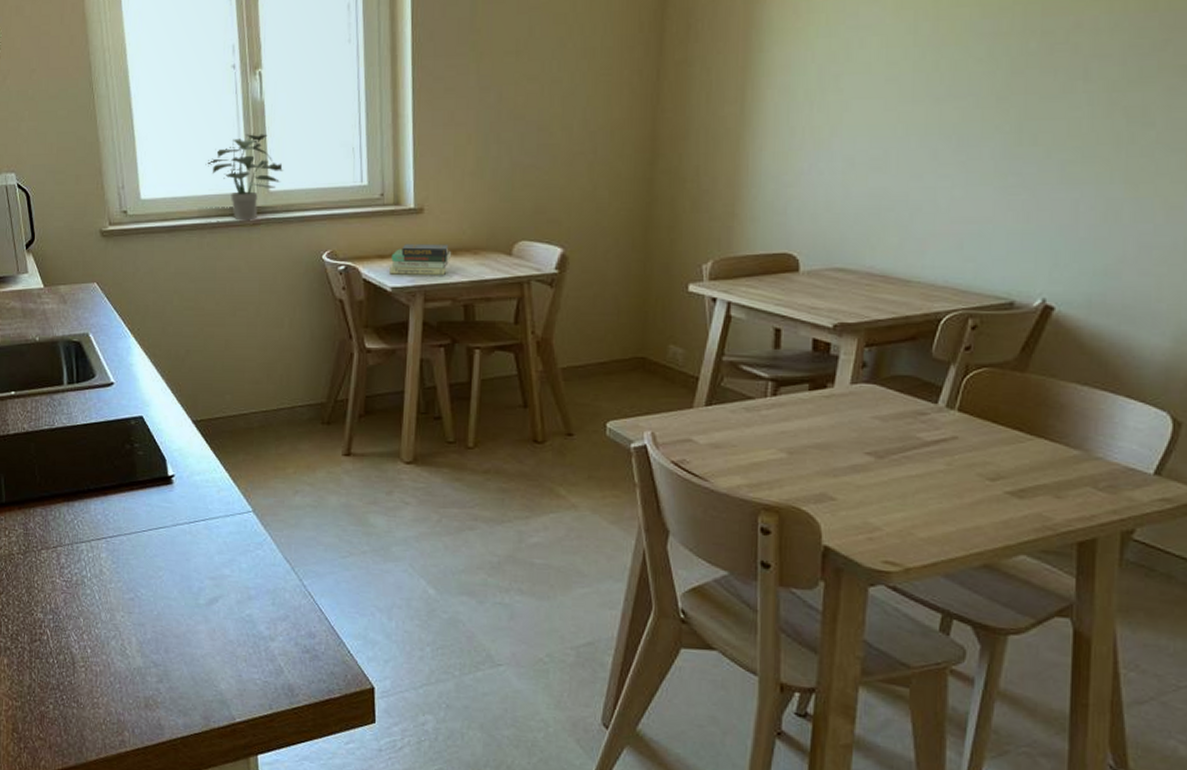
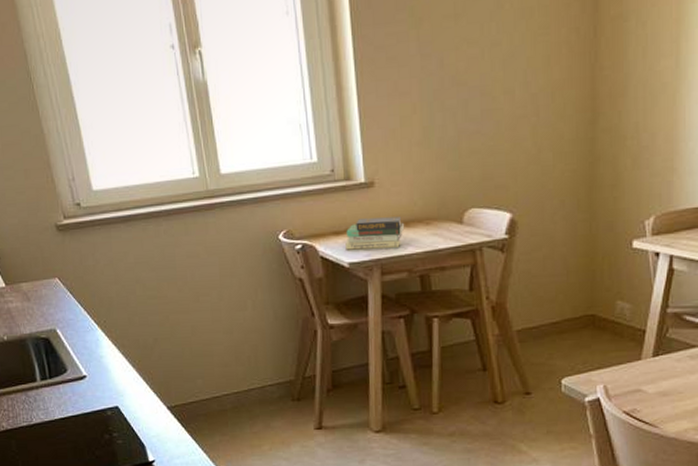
potted plant: present [205,133,284,221] -> none [154,115,233,206]

